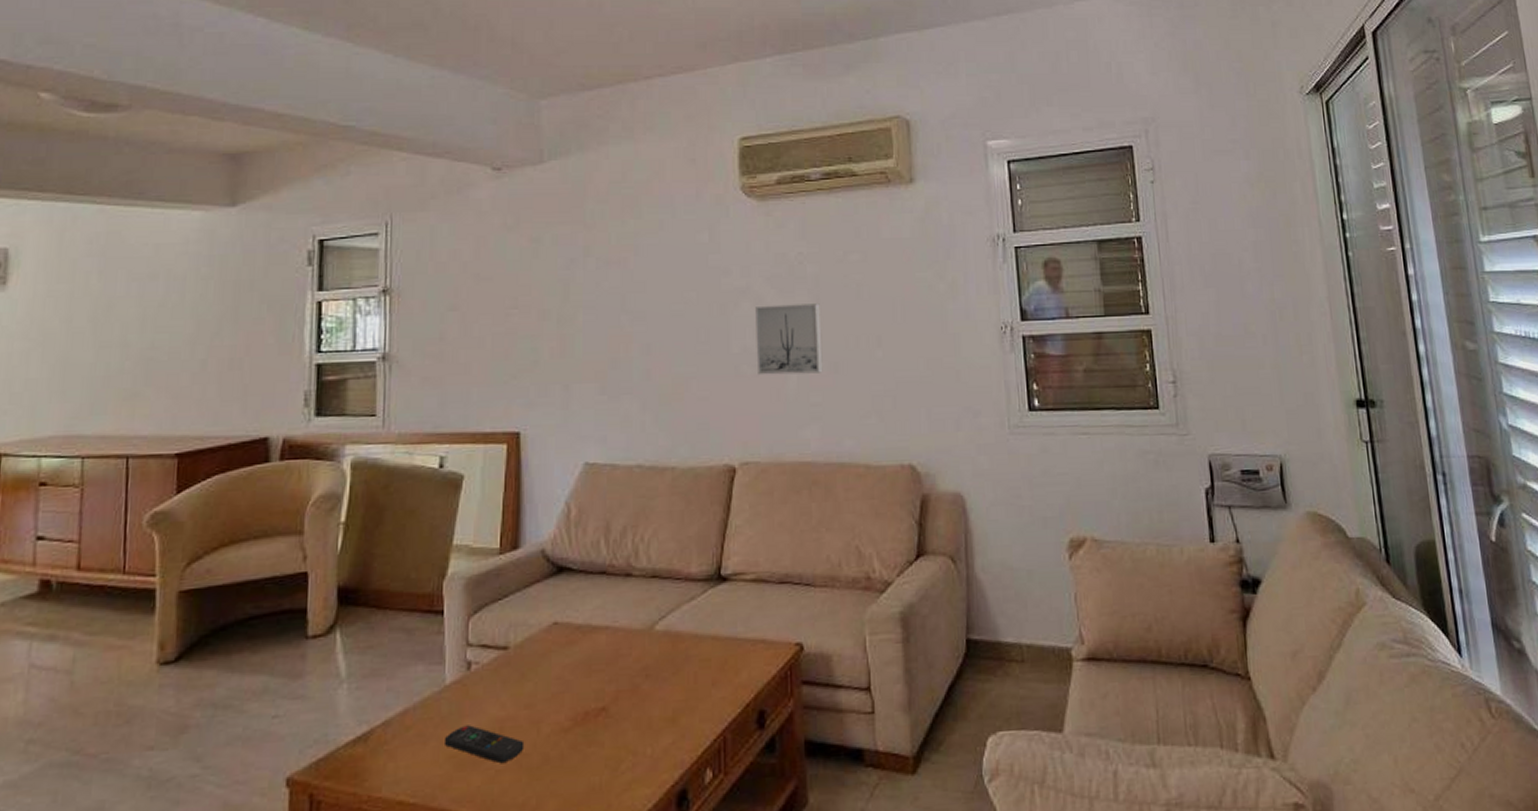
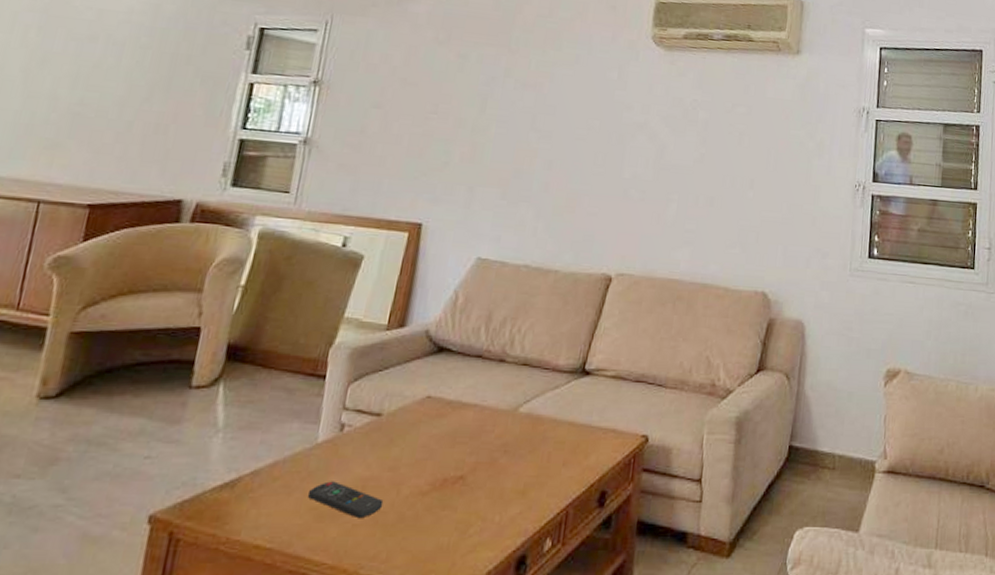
wall art: present [755,303,823,375] -> none [643,140,706,205]

